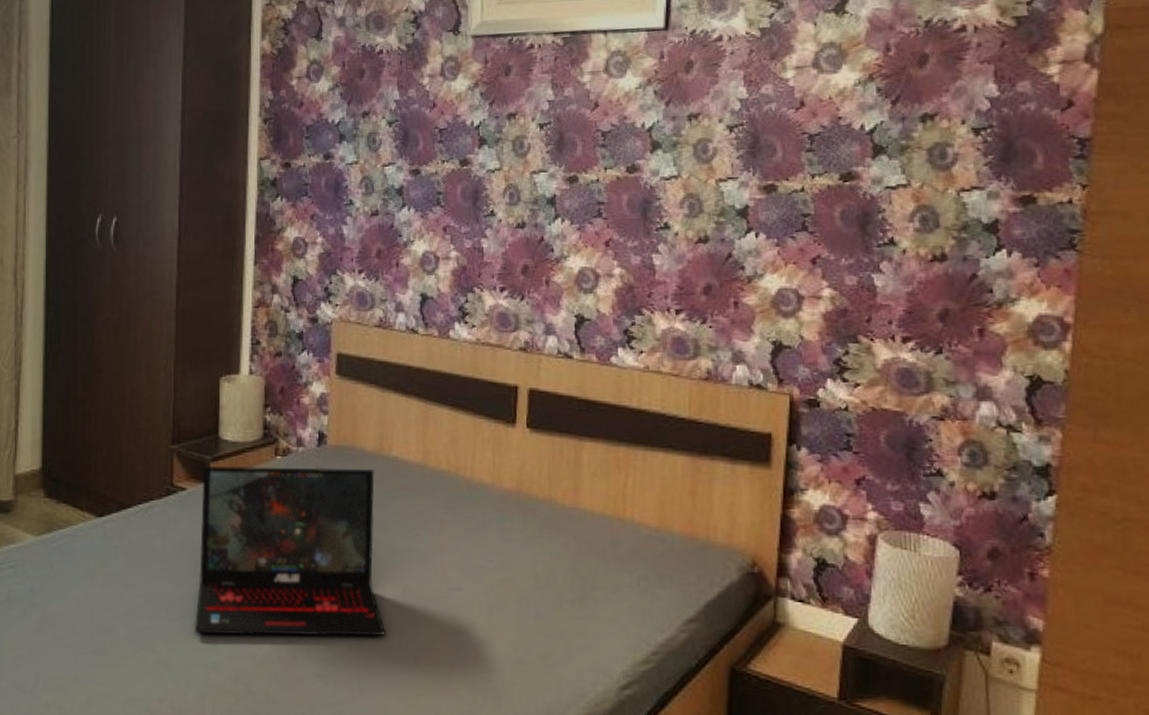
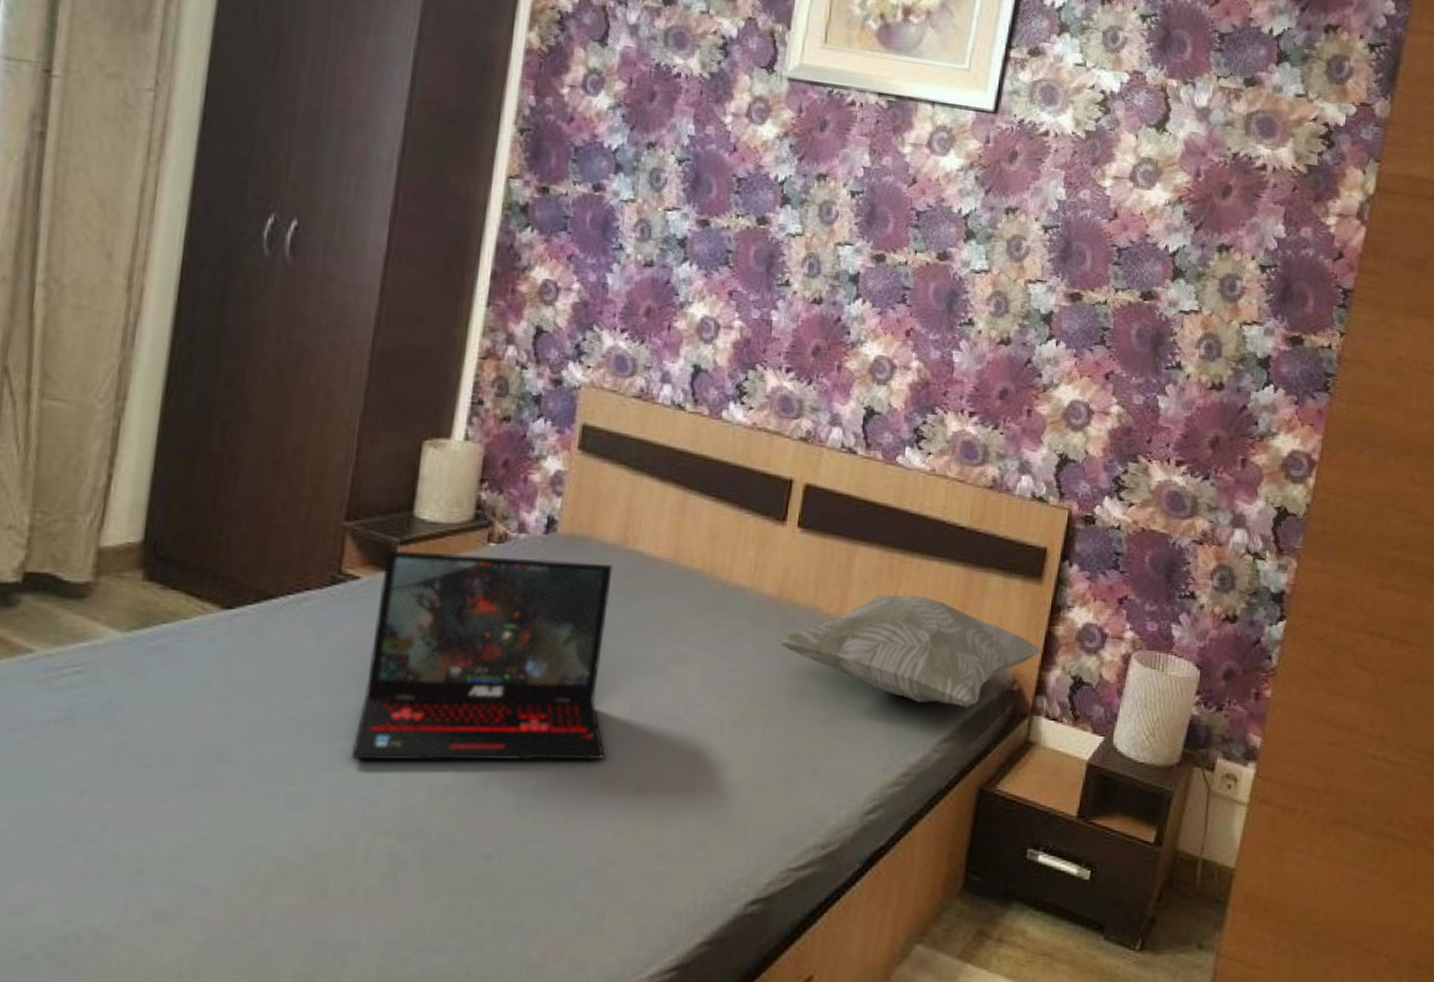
decorative pillow: none [523,484,781,590] -> present [780,595,1044,708]

